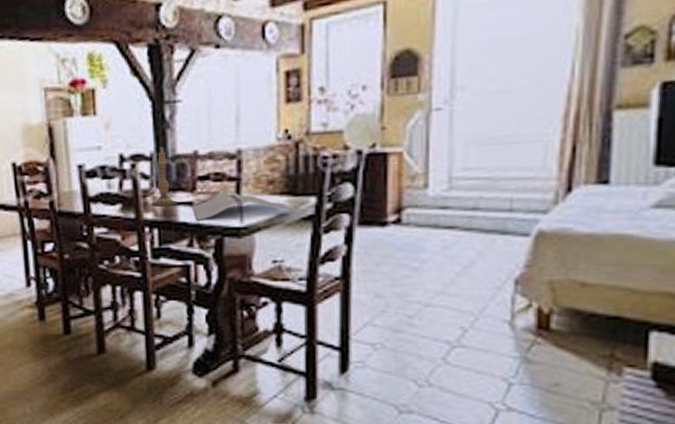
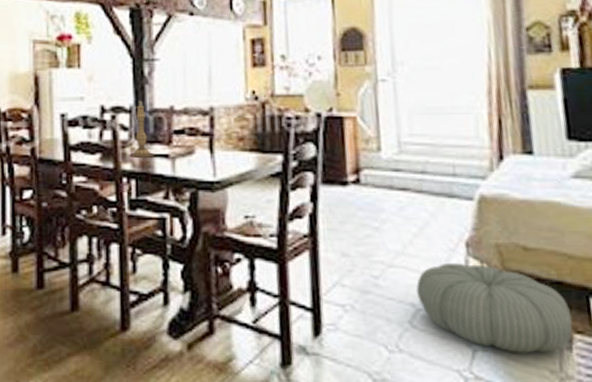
napkin: present [193,188,291,221] -> none [169,142,260,173]
pouf: none [453,300,625,386] -> present [415,262,573,353]

